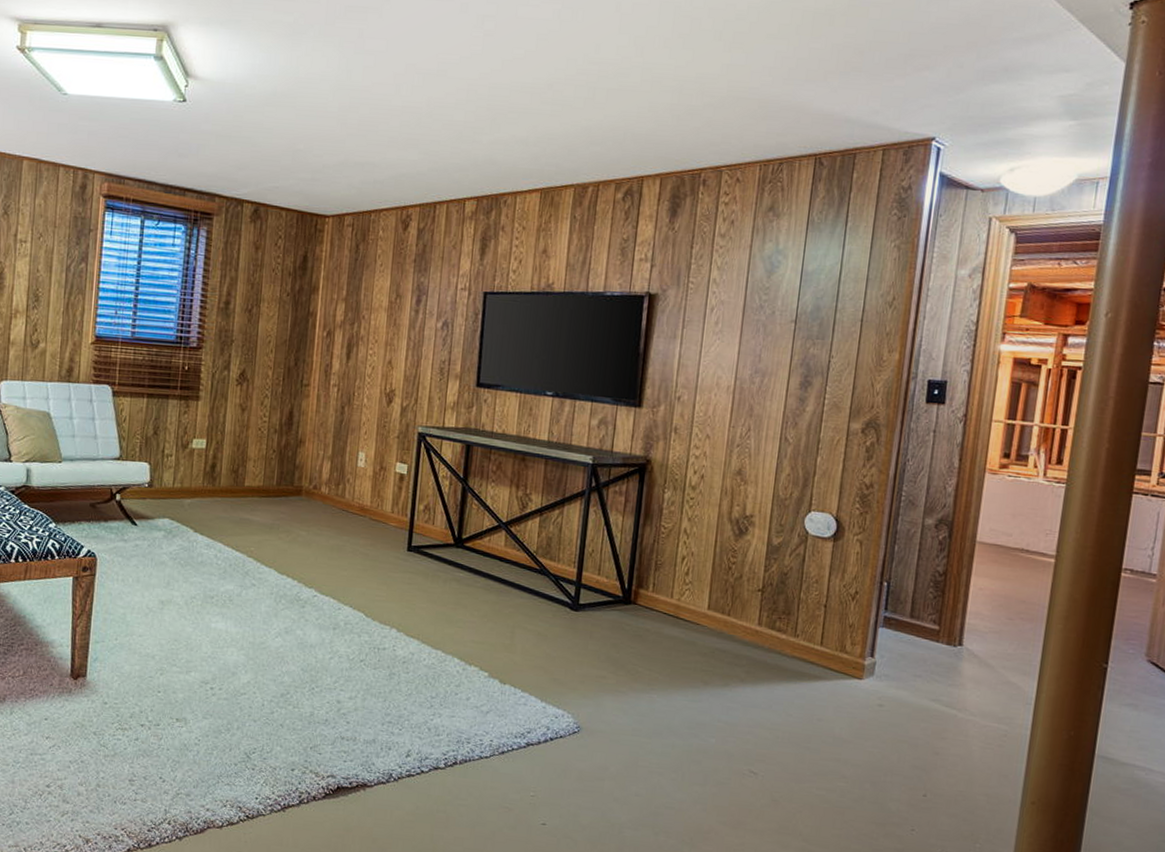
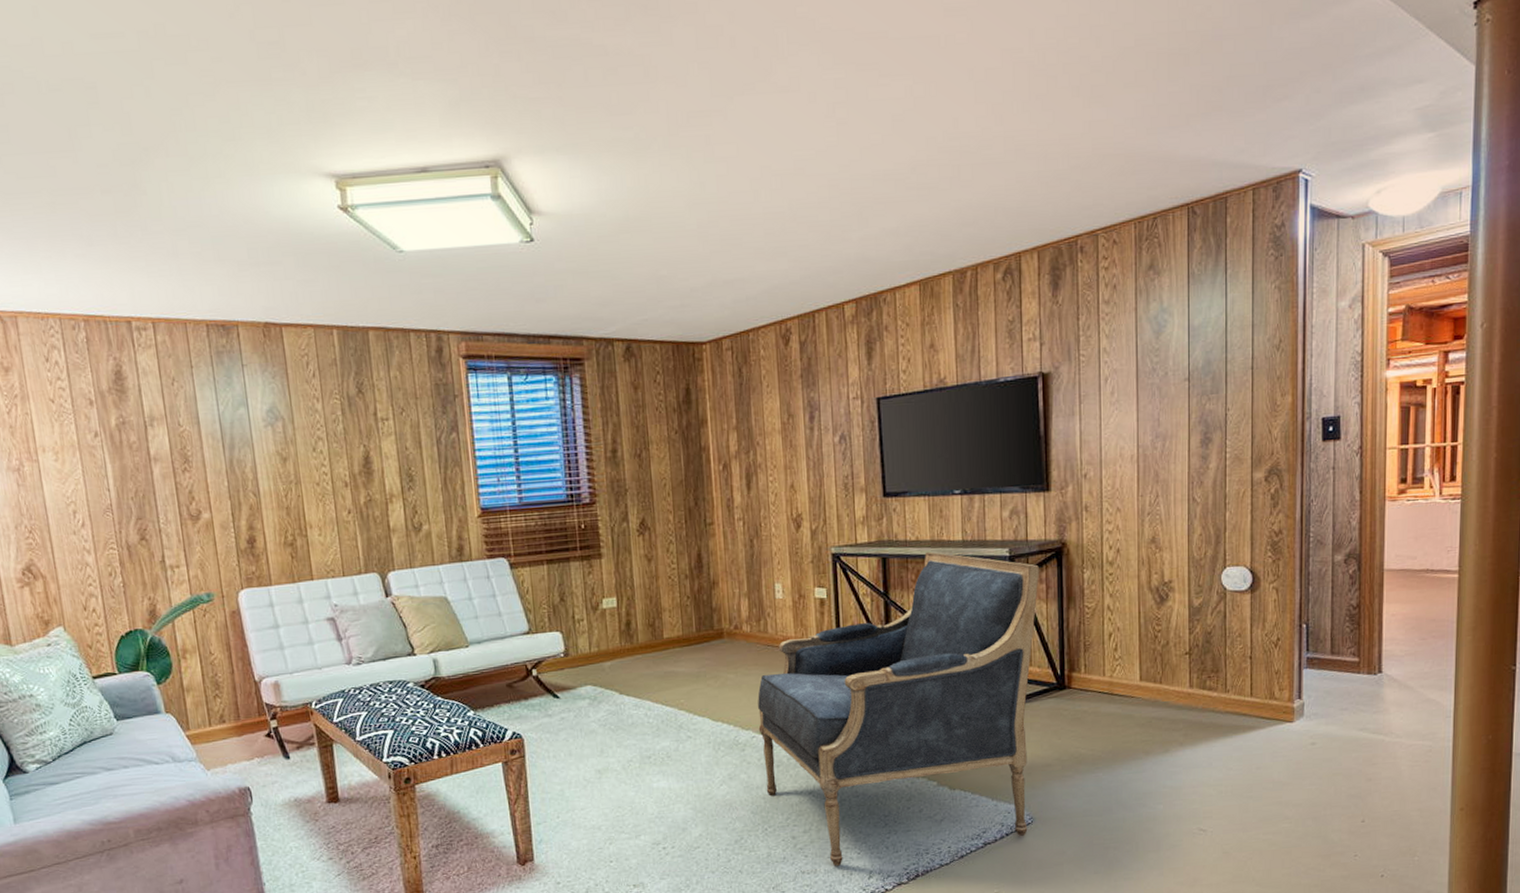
armchair: none [319,446,622,743] -> present [758,551,1040,866]

